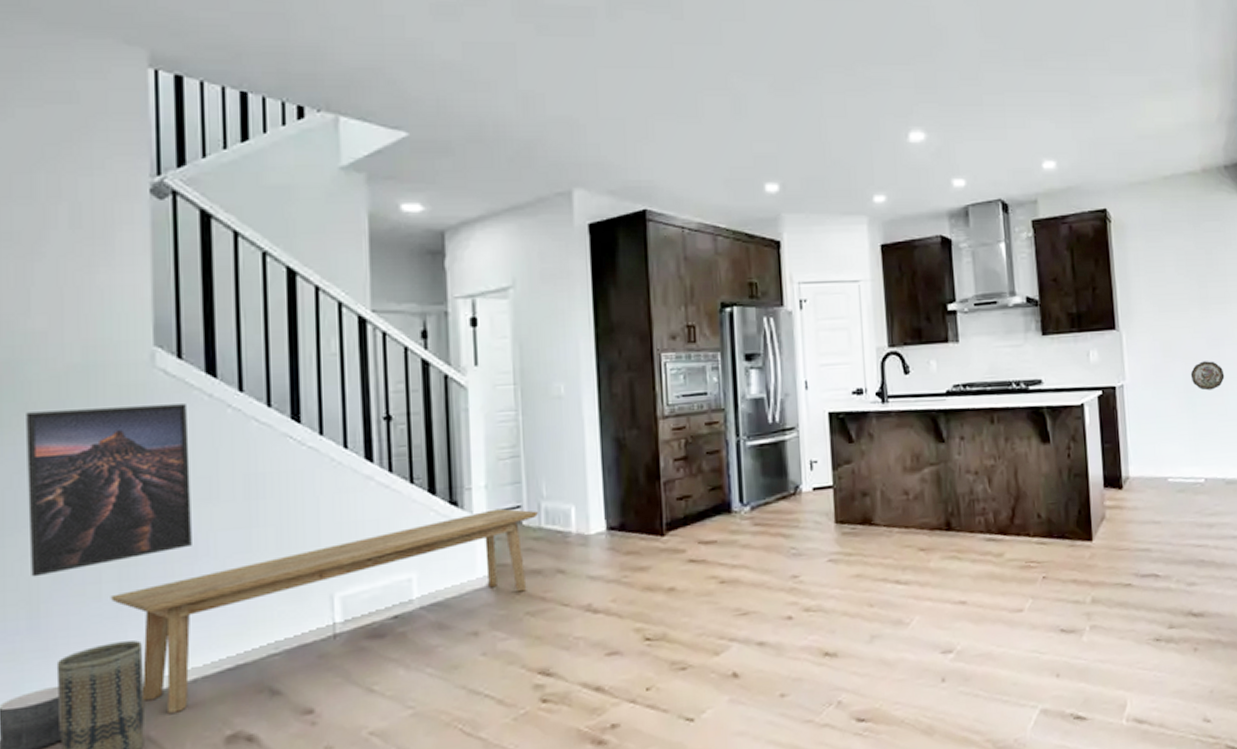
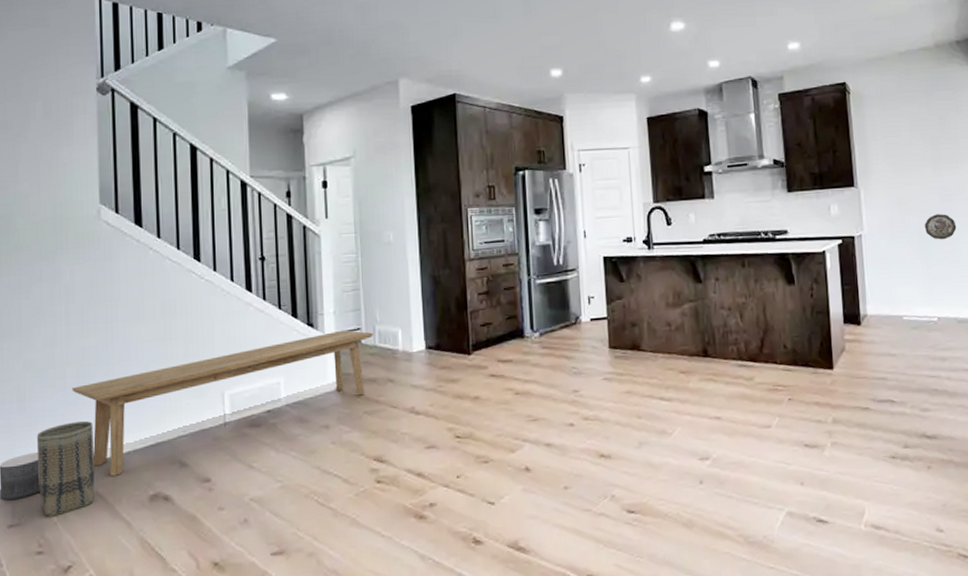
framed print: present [26,404,192,577] -> none [16,247,126,372]

